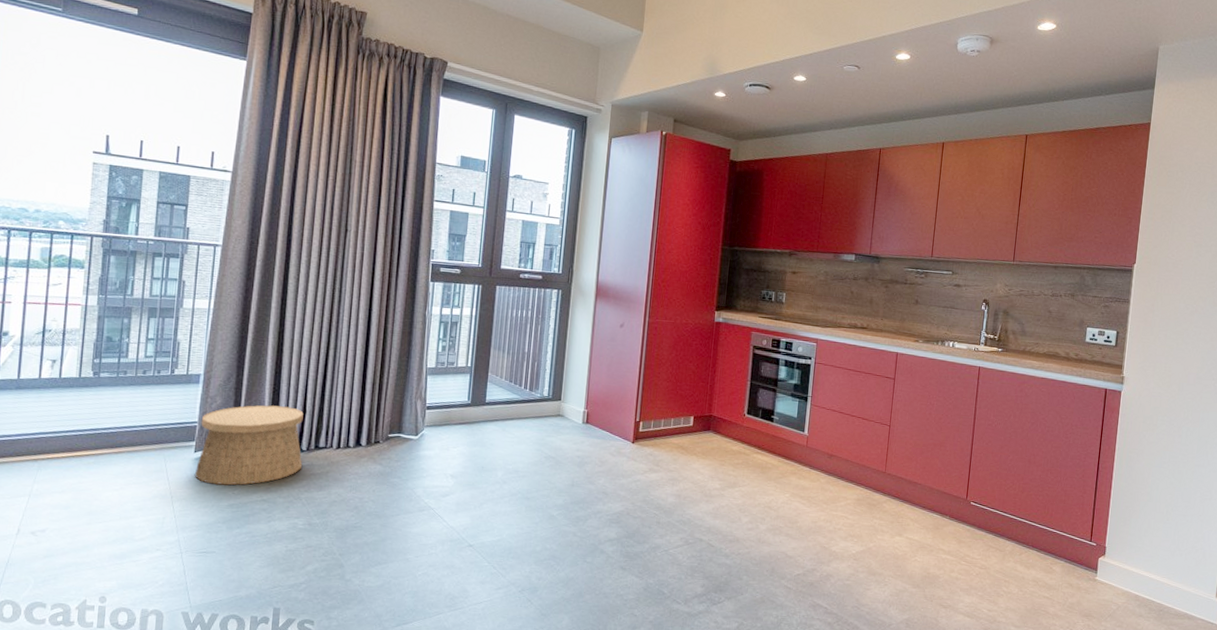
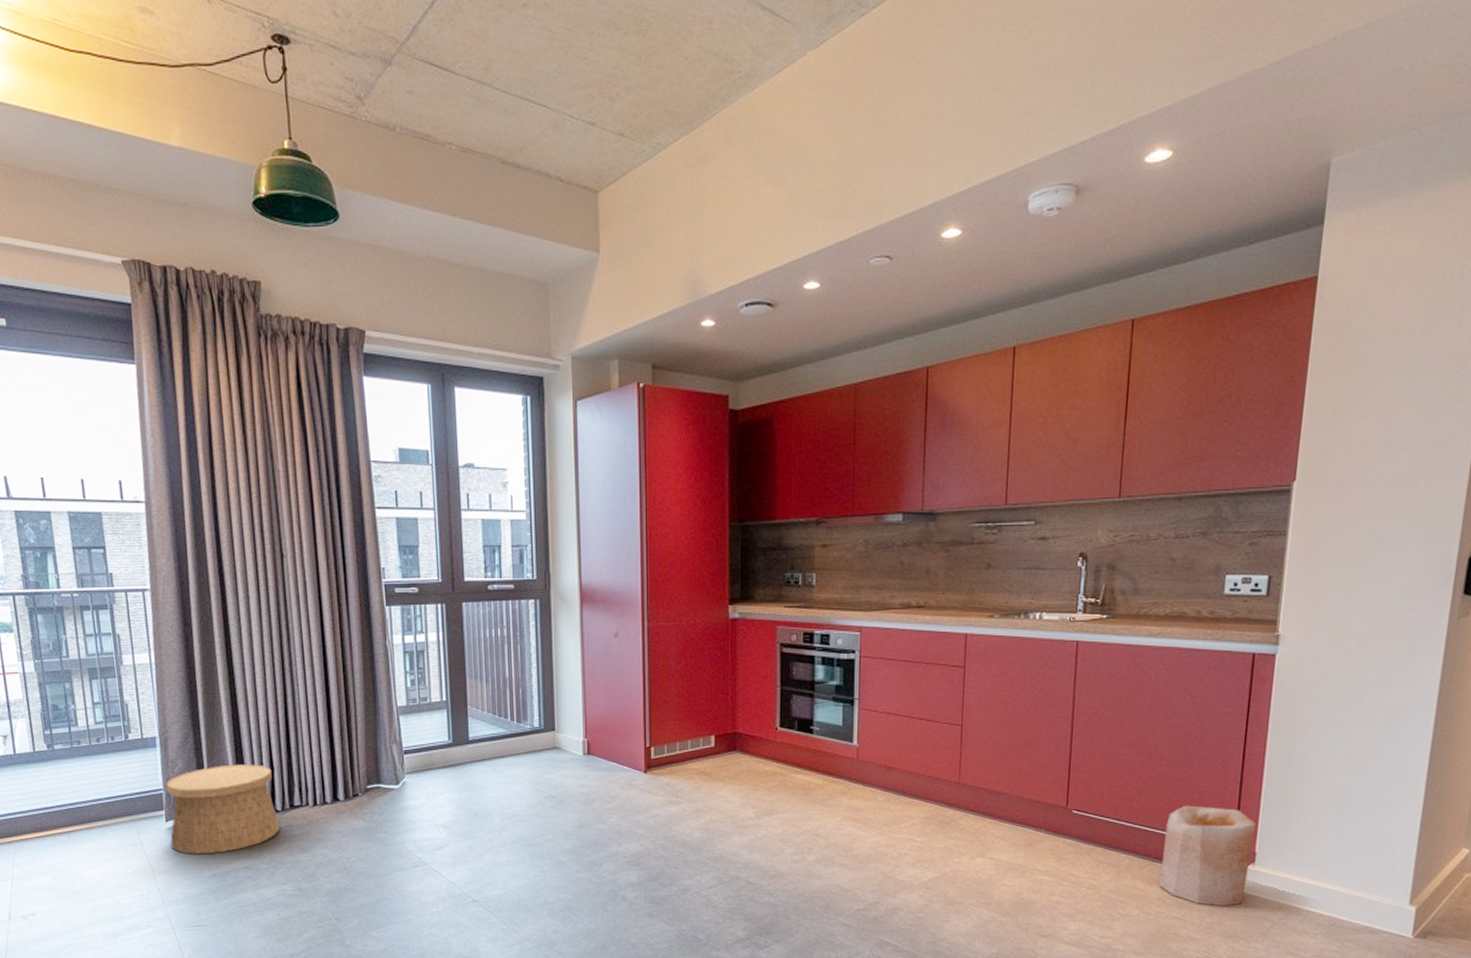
vase: none [1034,504,1106,591] -> present [1159,805,1256,907]

